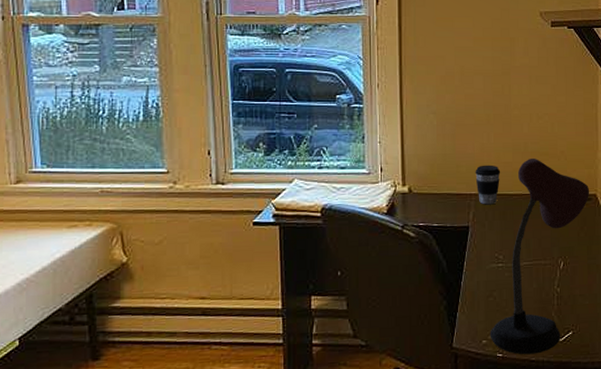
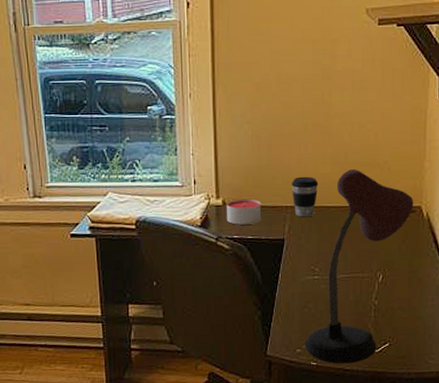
candle: none [413,186,446,212] -> present [227,198,261,225]

